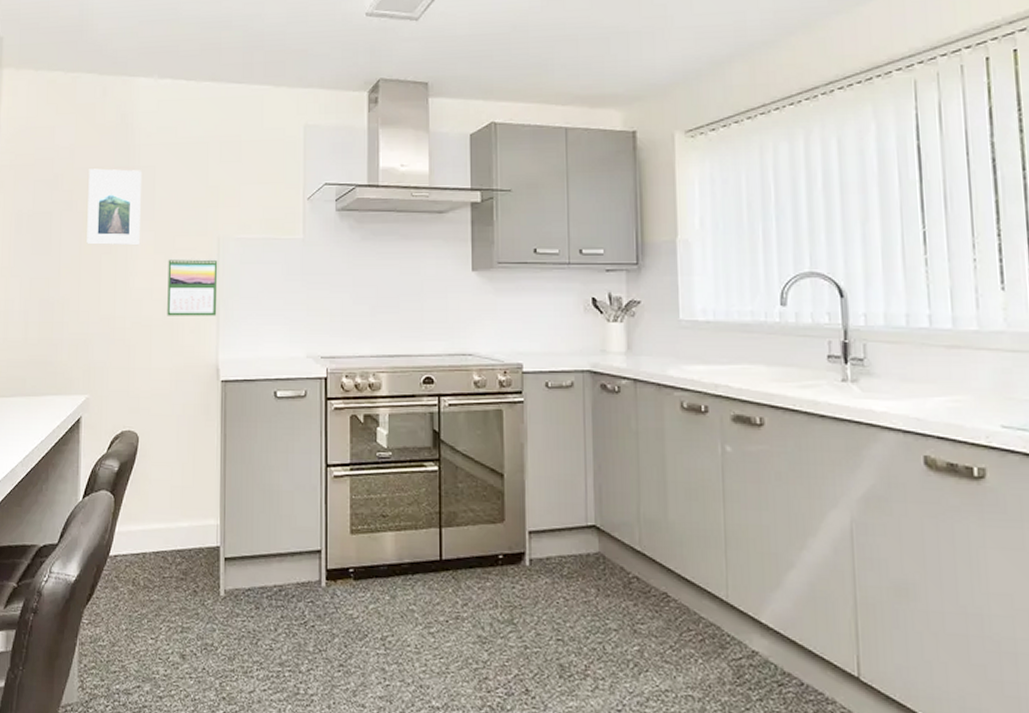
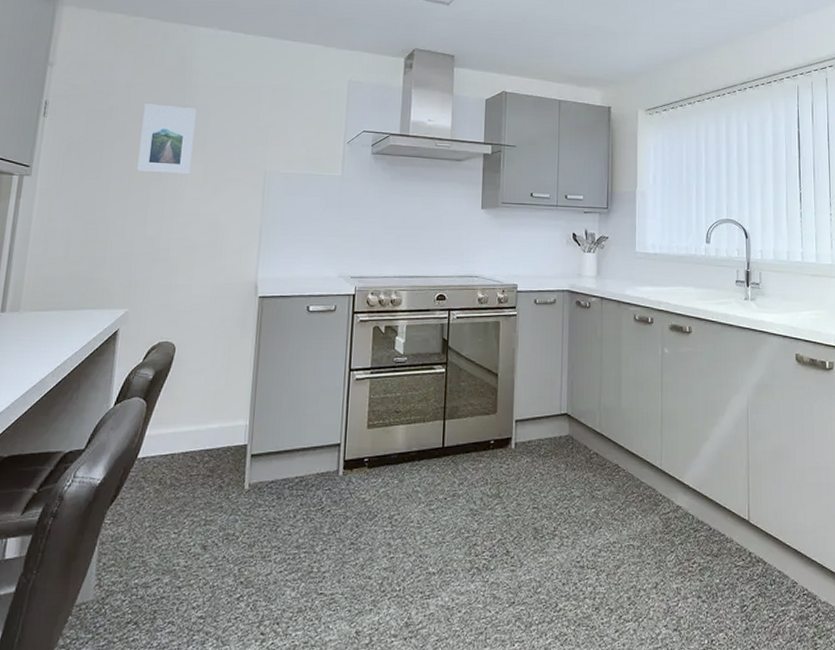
calendar: present [167,258,218,316] -> none [211,187,263,240]

